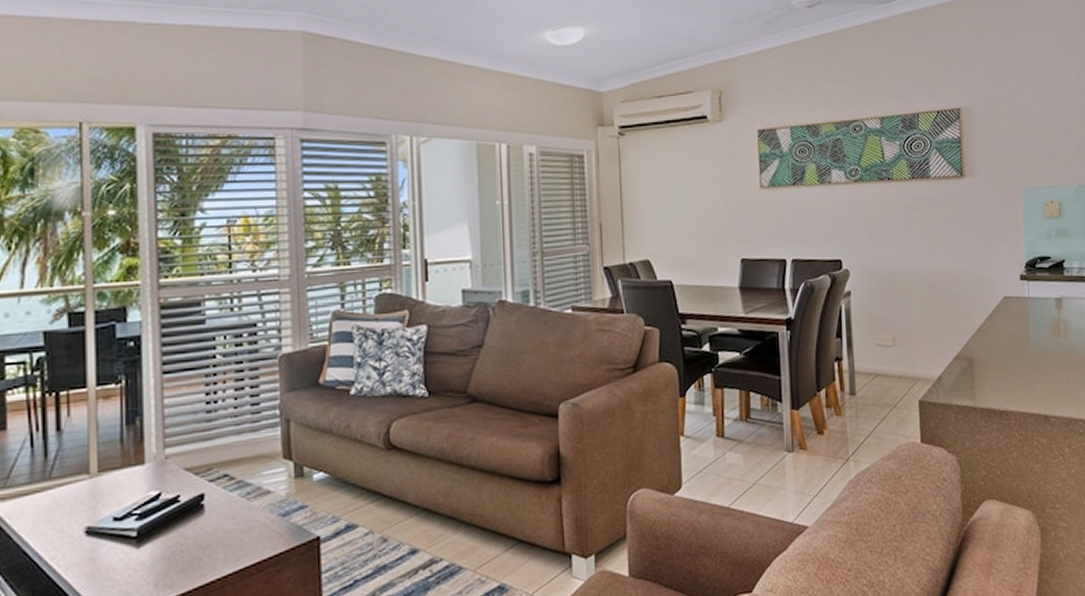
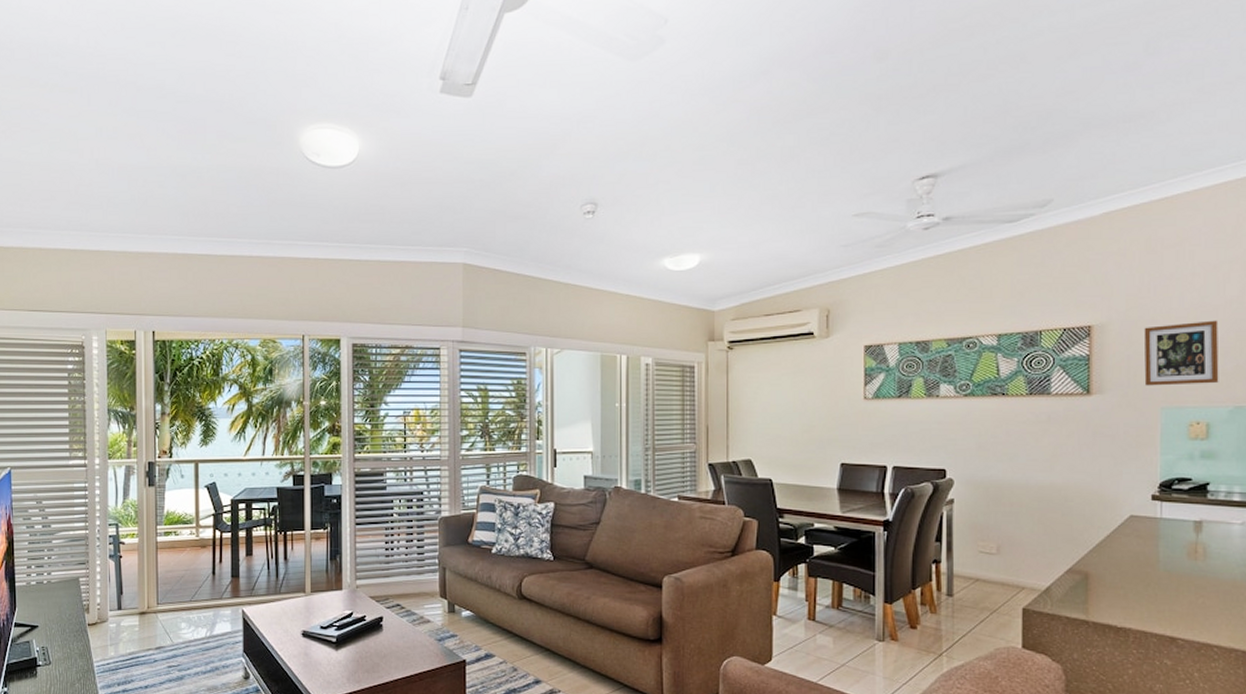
picture frame: none [1003,103,1066,167] -> present [1144,320,1219,386]

